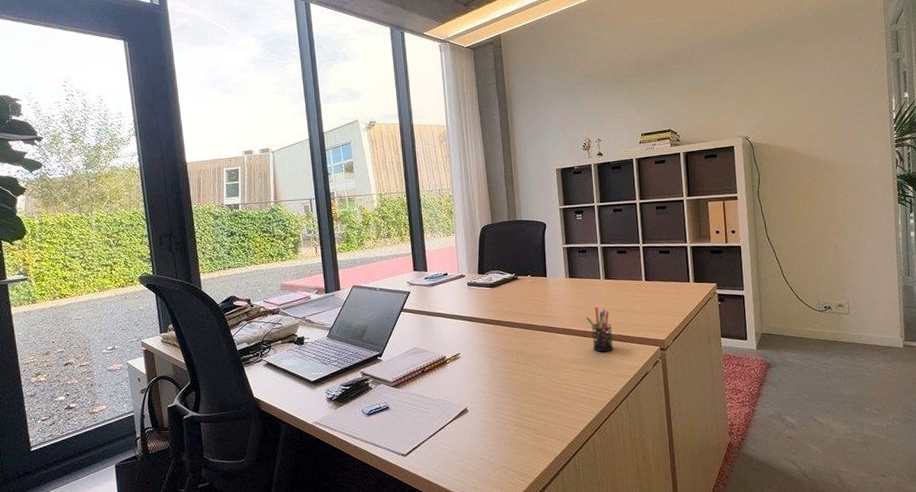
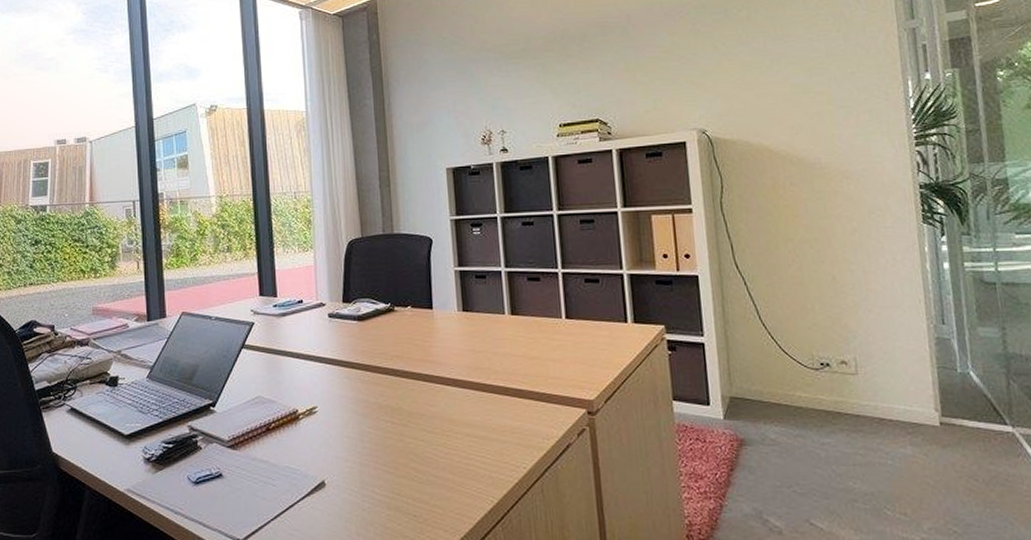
pen holder: present [586,307,614,352] -> none [485,352,523,414]

